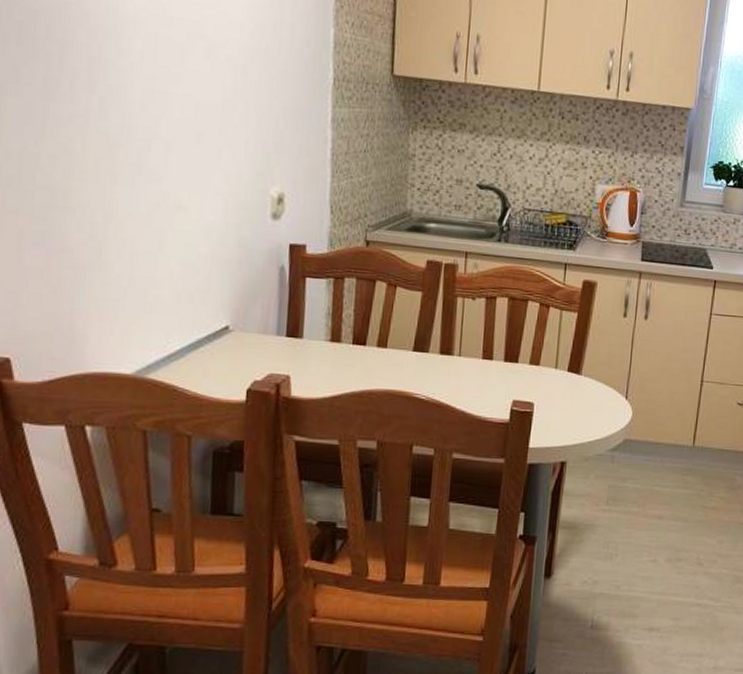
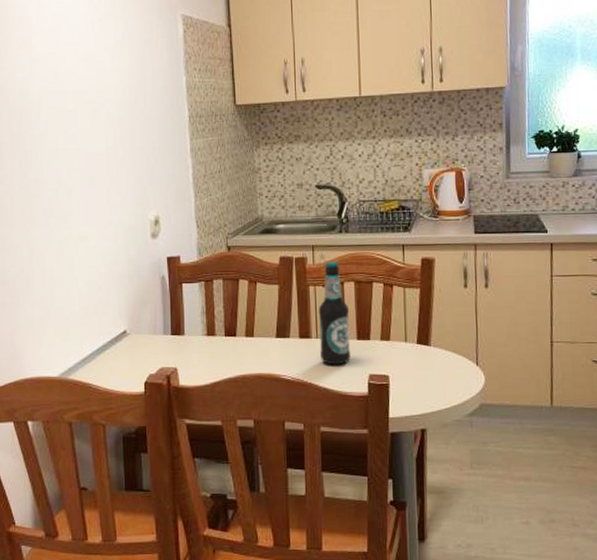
bottle: none [461,272,499,388] -> present [318,262,350,365]

